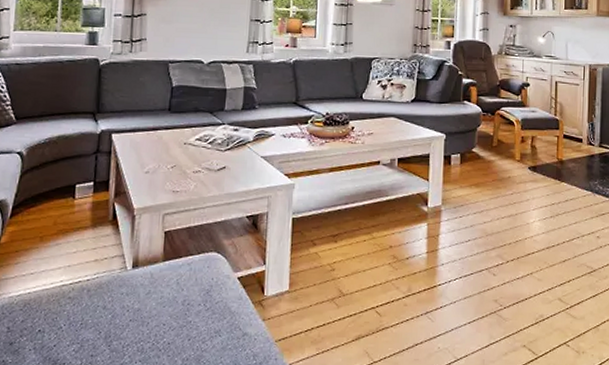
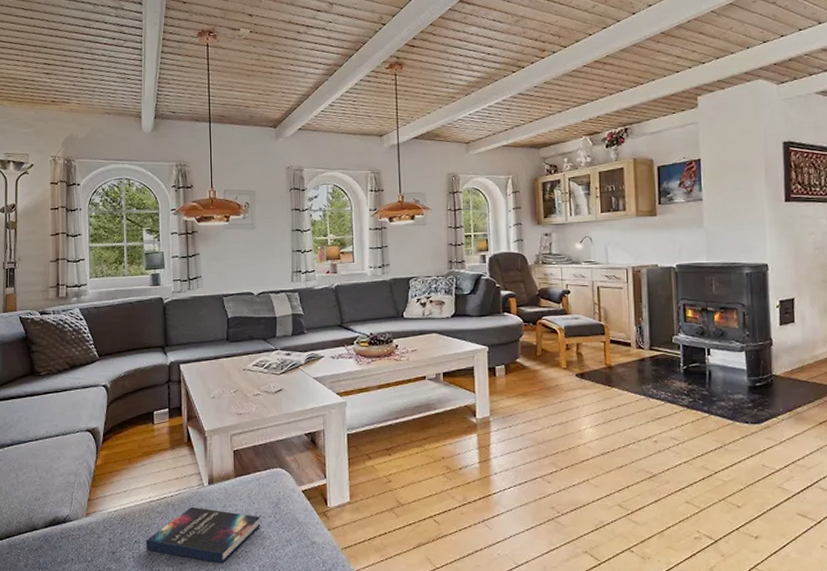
hardback book: none [51,292,189,357] -> present [146,506,261,564]

